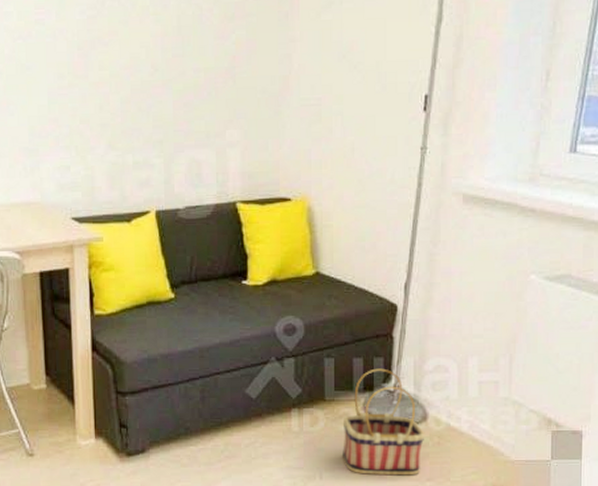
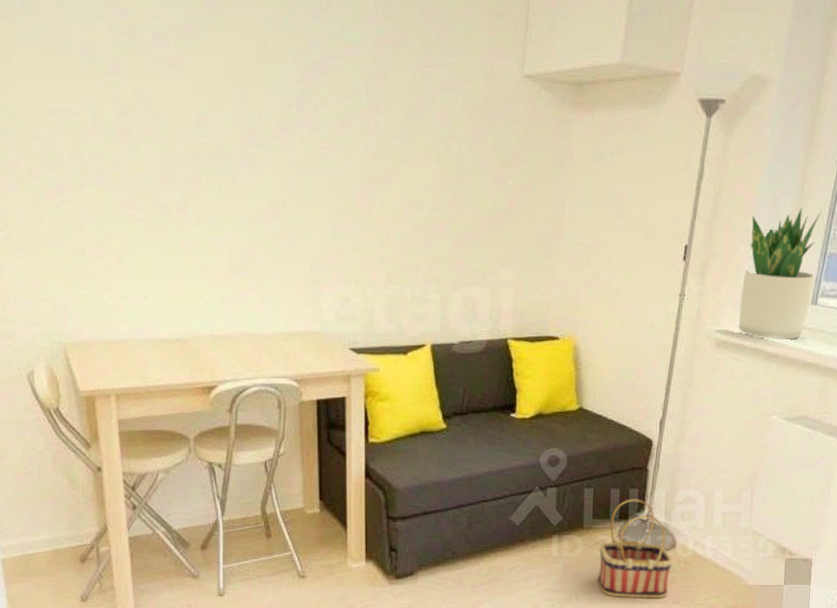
planter: none [489,49,576,193] -> present [739,208,821,340]

